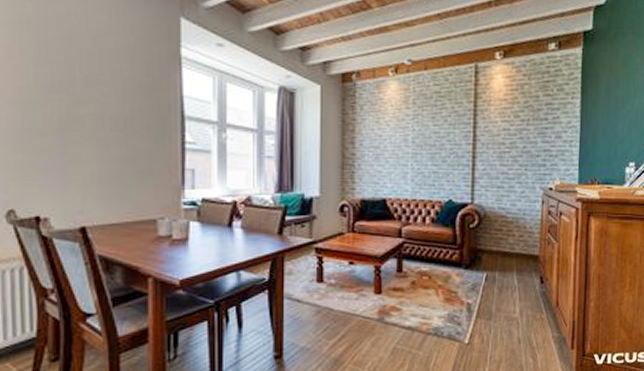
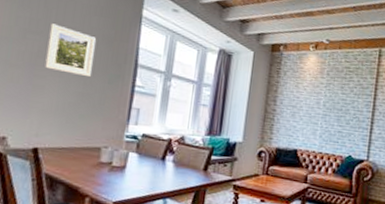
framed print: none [74,78,133,138] -> present [43,23,97,78]

